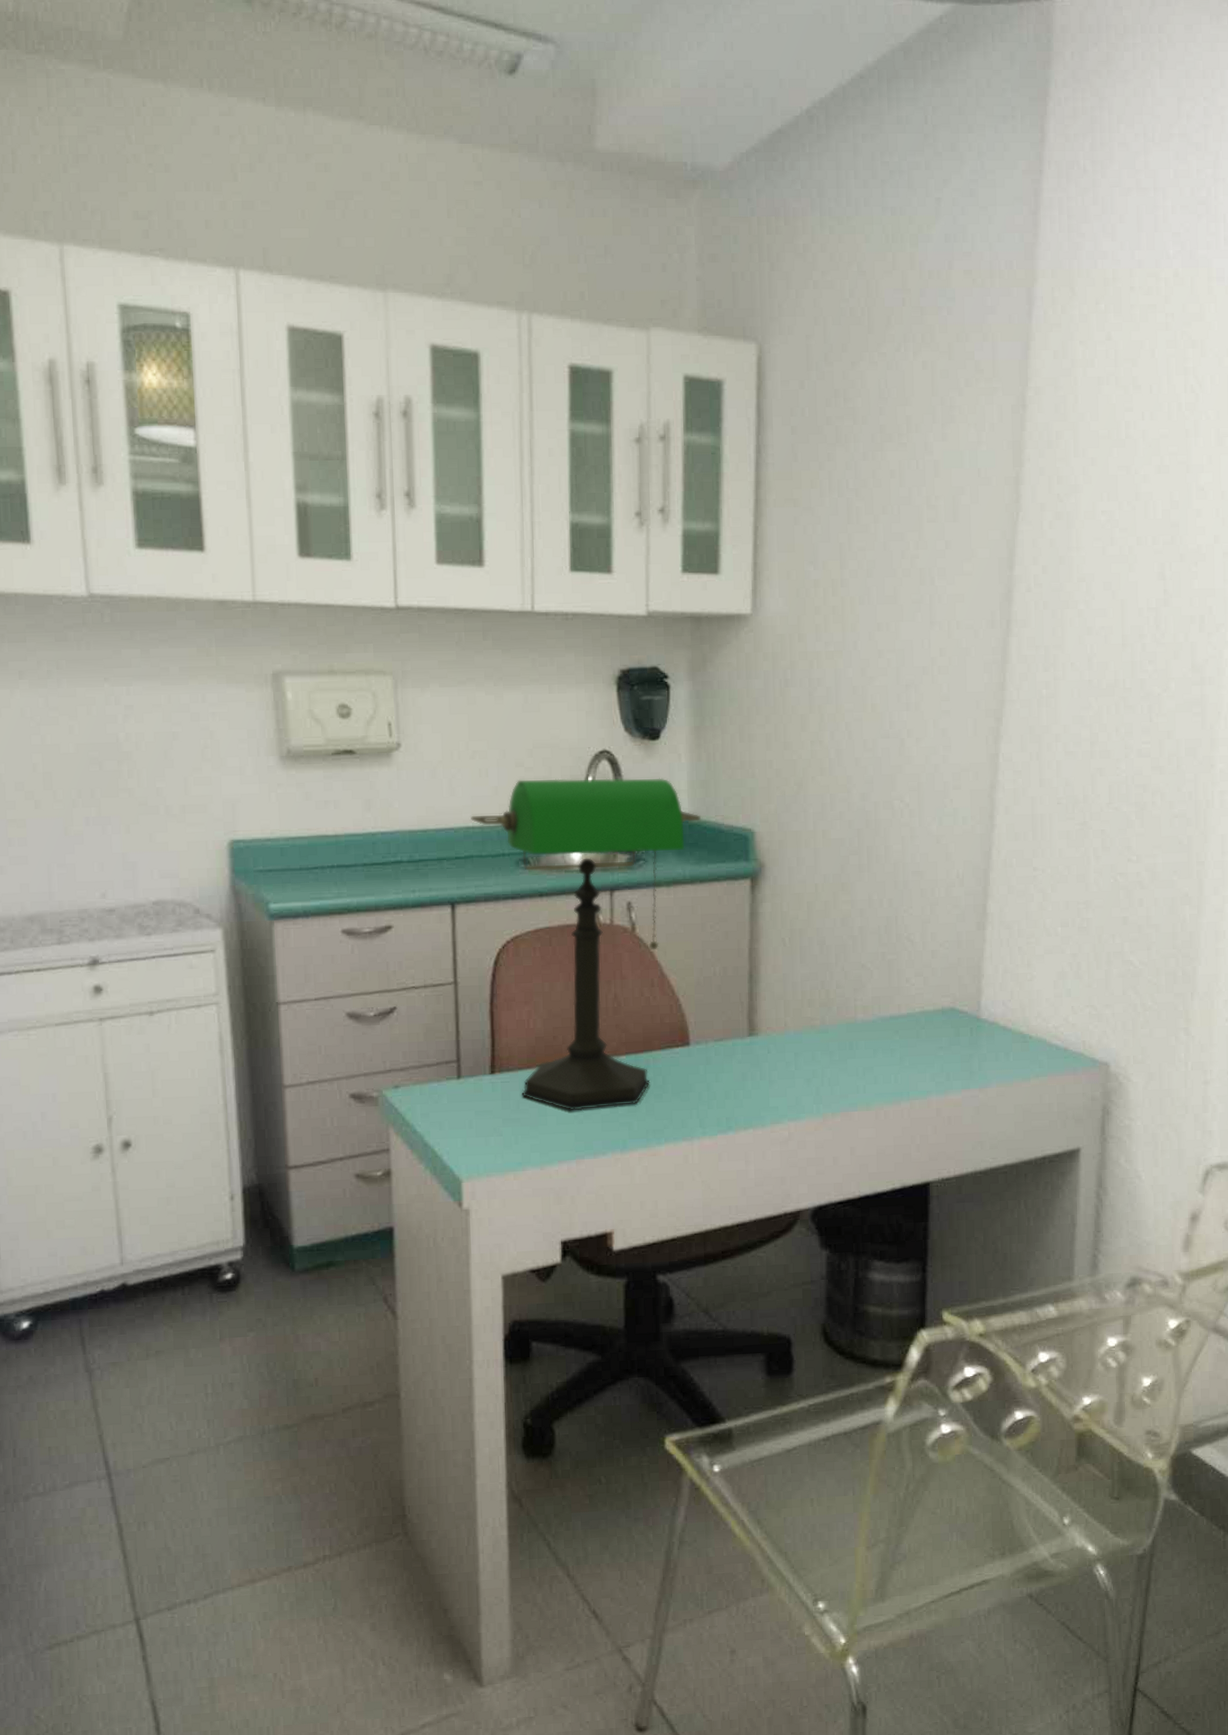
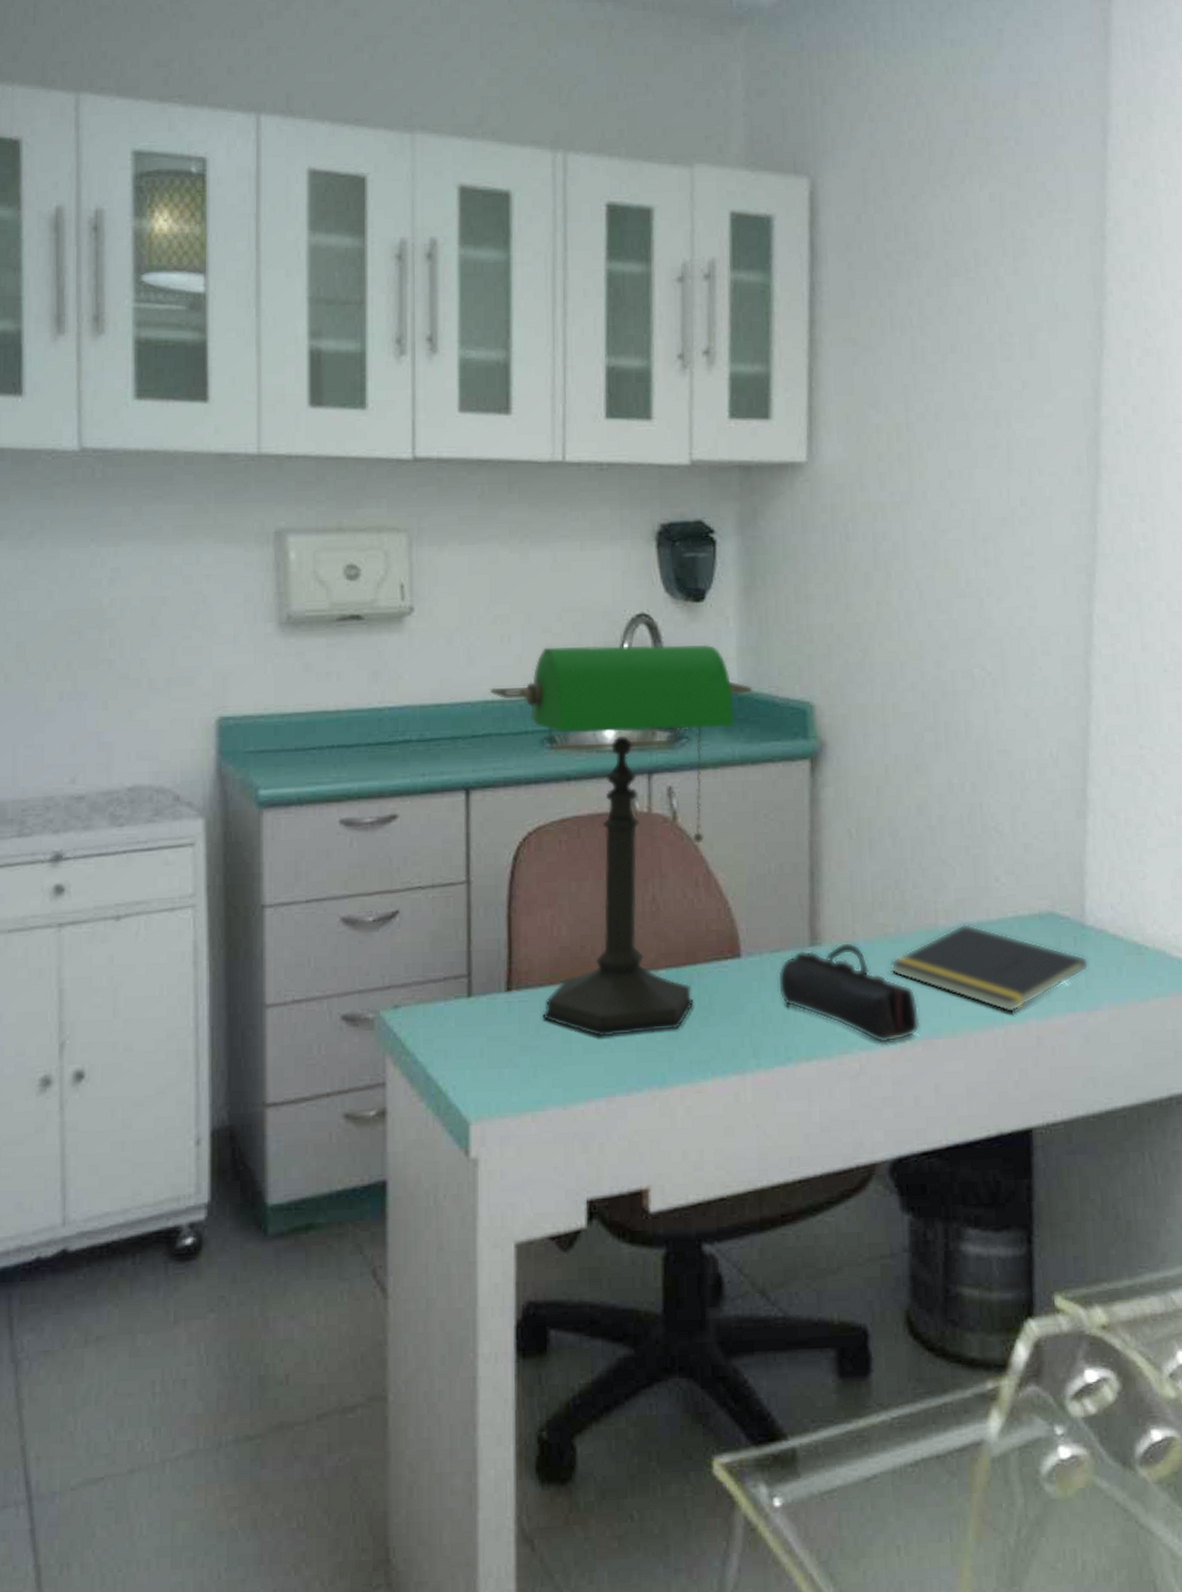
pencil case: none [720,1032,840,1115] -> present [777,941,920,1043]
notepad: none [816,1017,982,1090] -> present [890,923,1089,1013]

